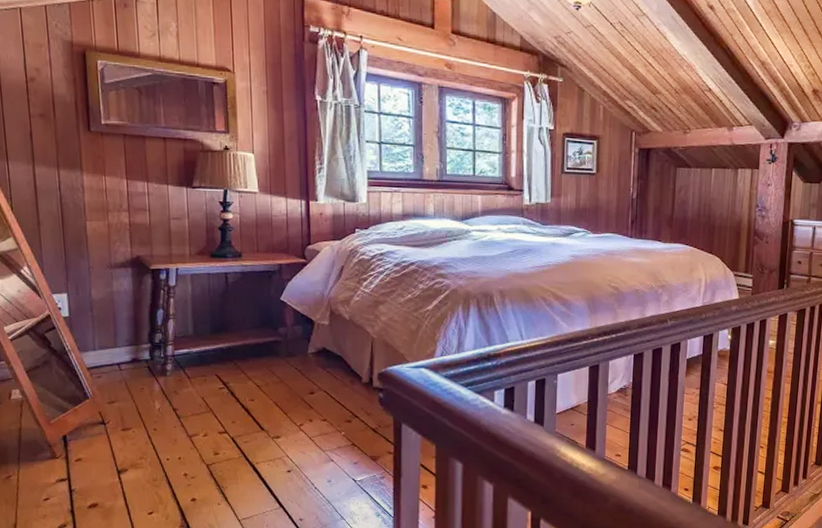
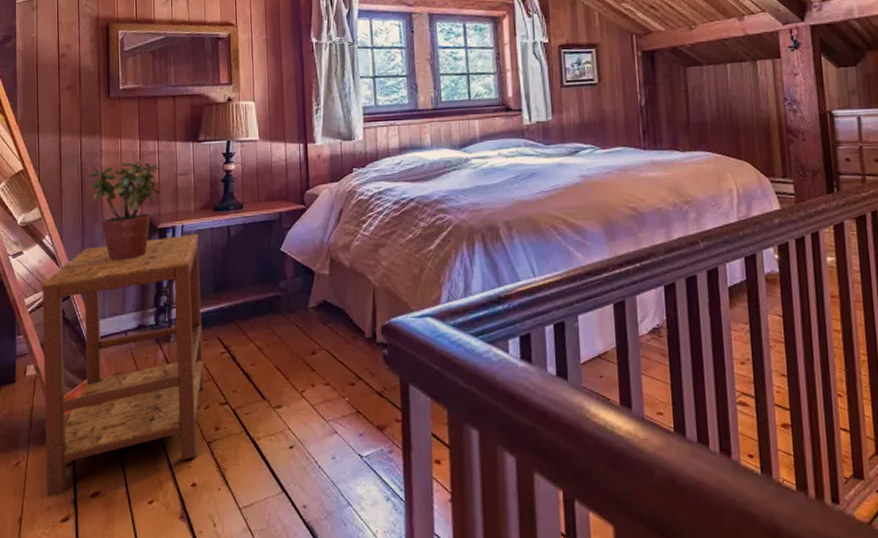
side table: none [23,277,202,507] -> present [42,234,204,496]
potted plant: none [70,200,153,297] -> present [89,160,161,261]

